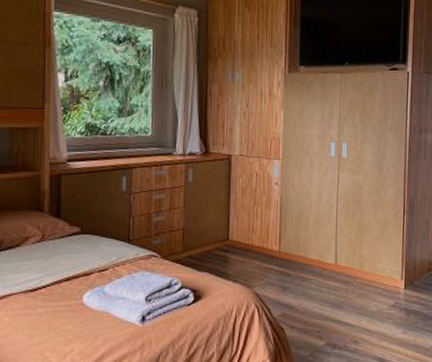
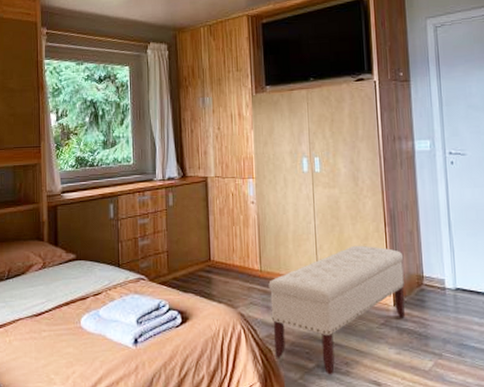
bench: none [286,231,418,353] -> present [268,245,405,375]

